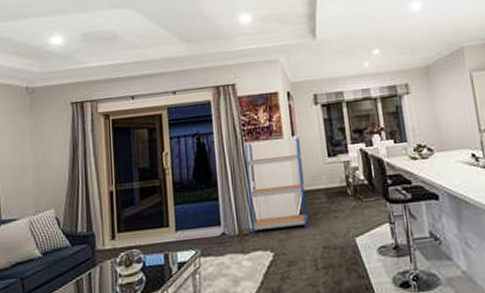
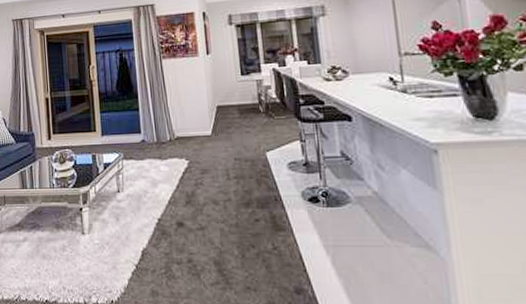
shelving unit: present [245,136,308,235] -> none [163,55,221,144]

